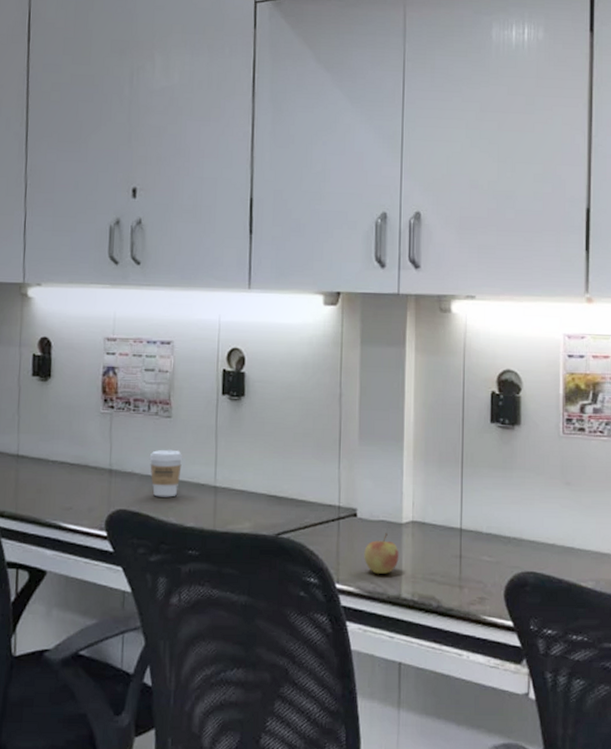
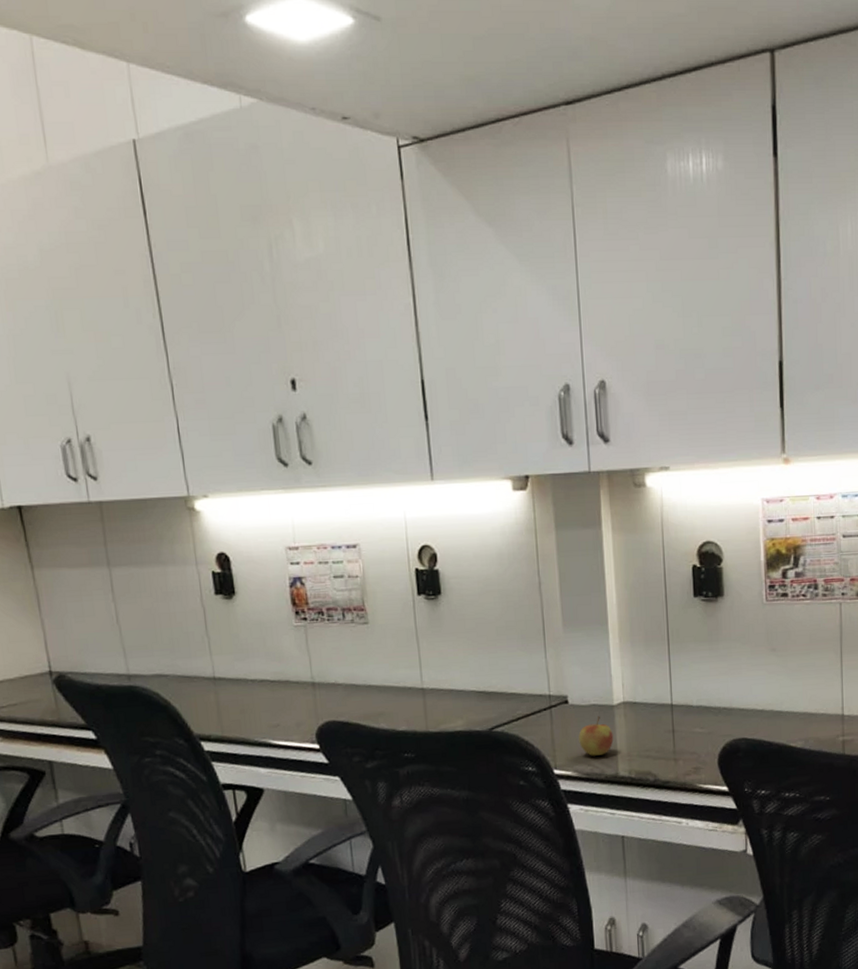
coffee cup: present [149,449,183,497] -> none [351,656,386,705]

